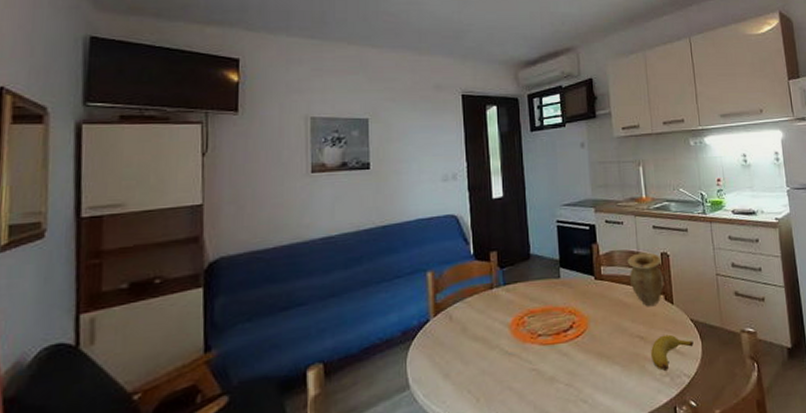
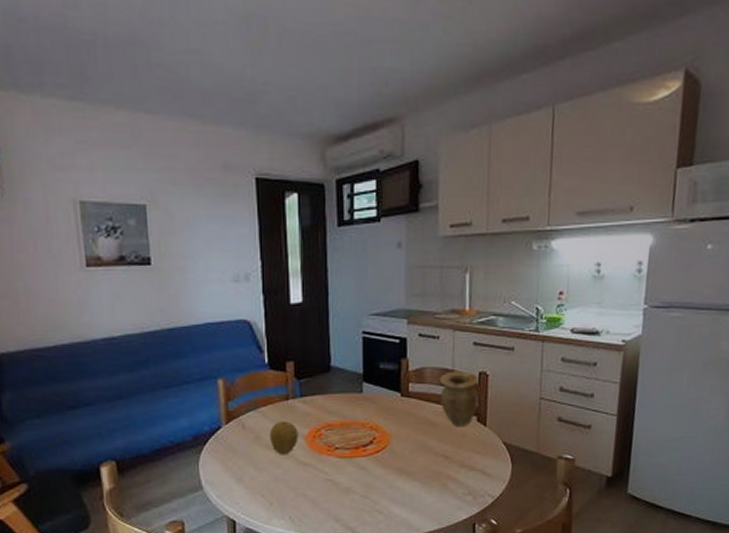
fruit: none [476,310,503,345] -> present [270,421,298,454]
banana: present [651,334,694,371] -> none [455,456,503,490]

